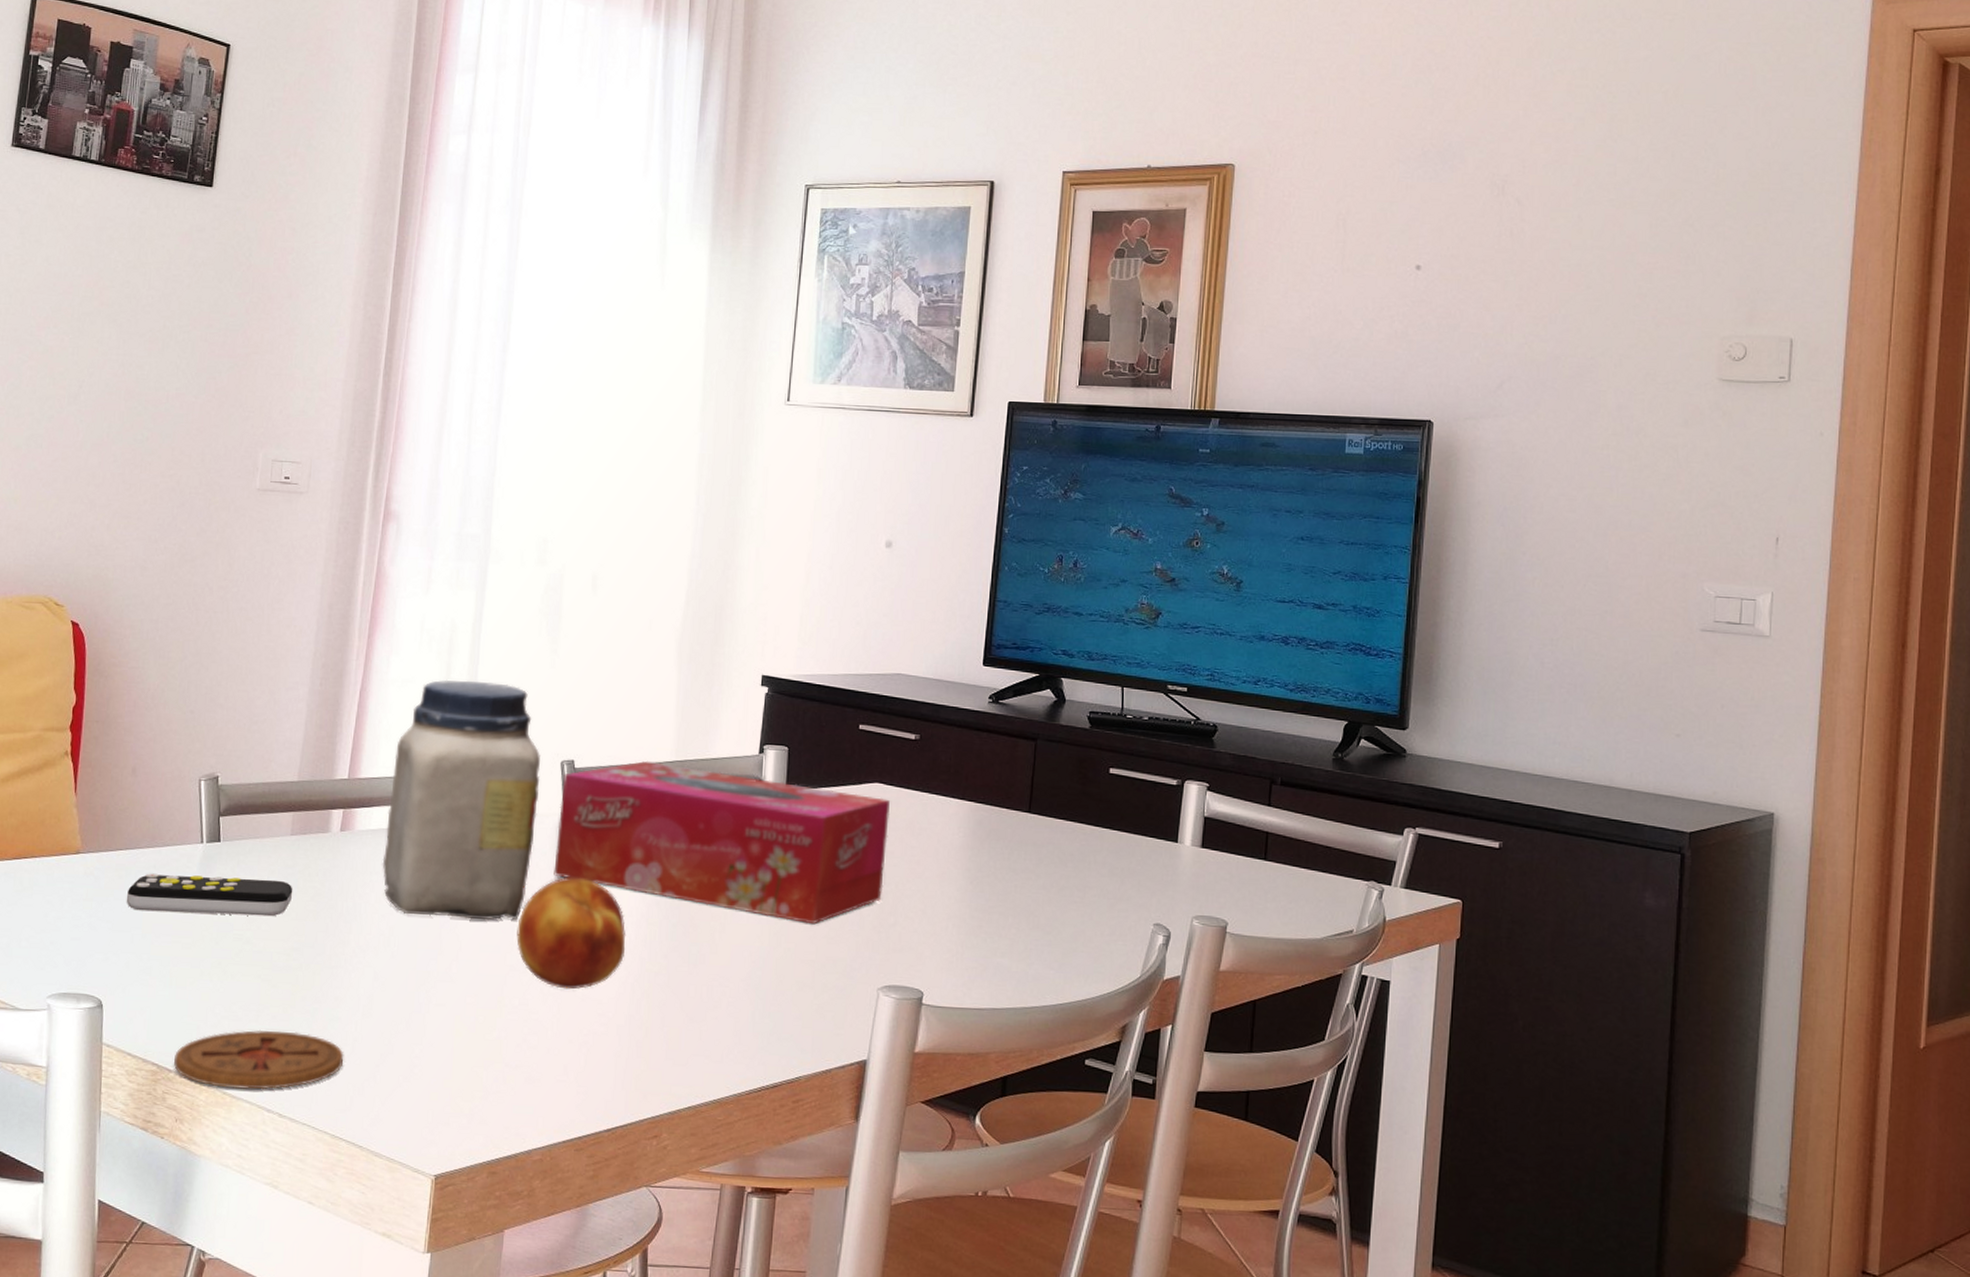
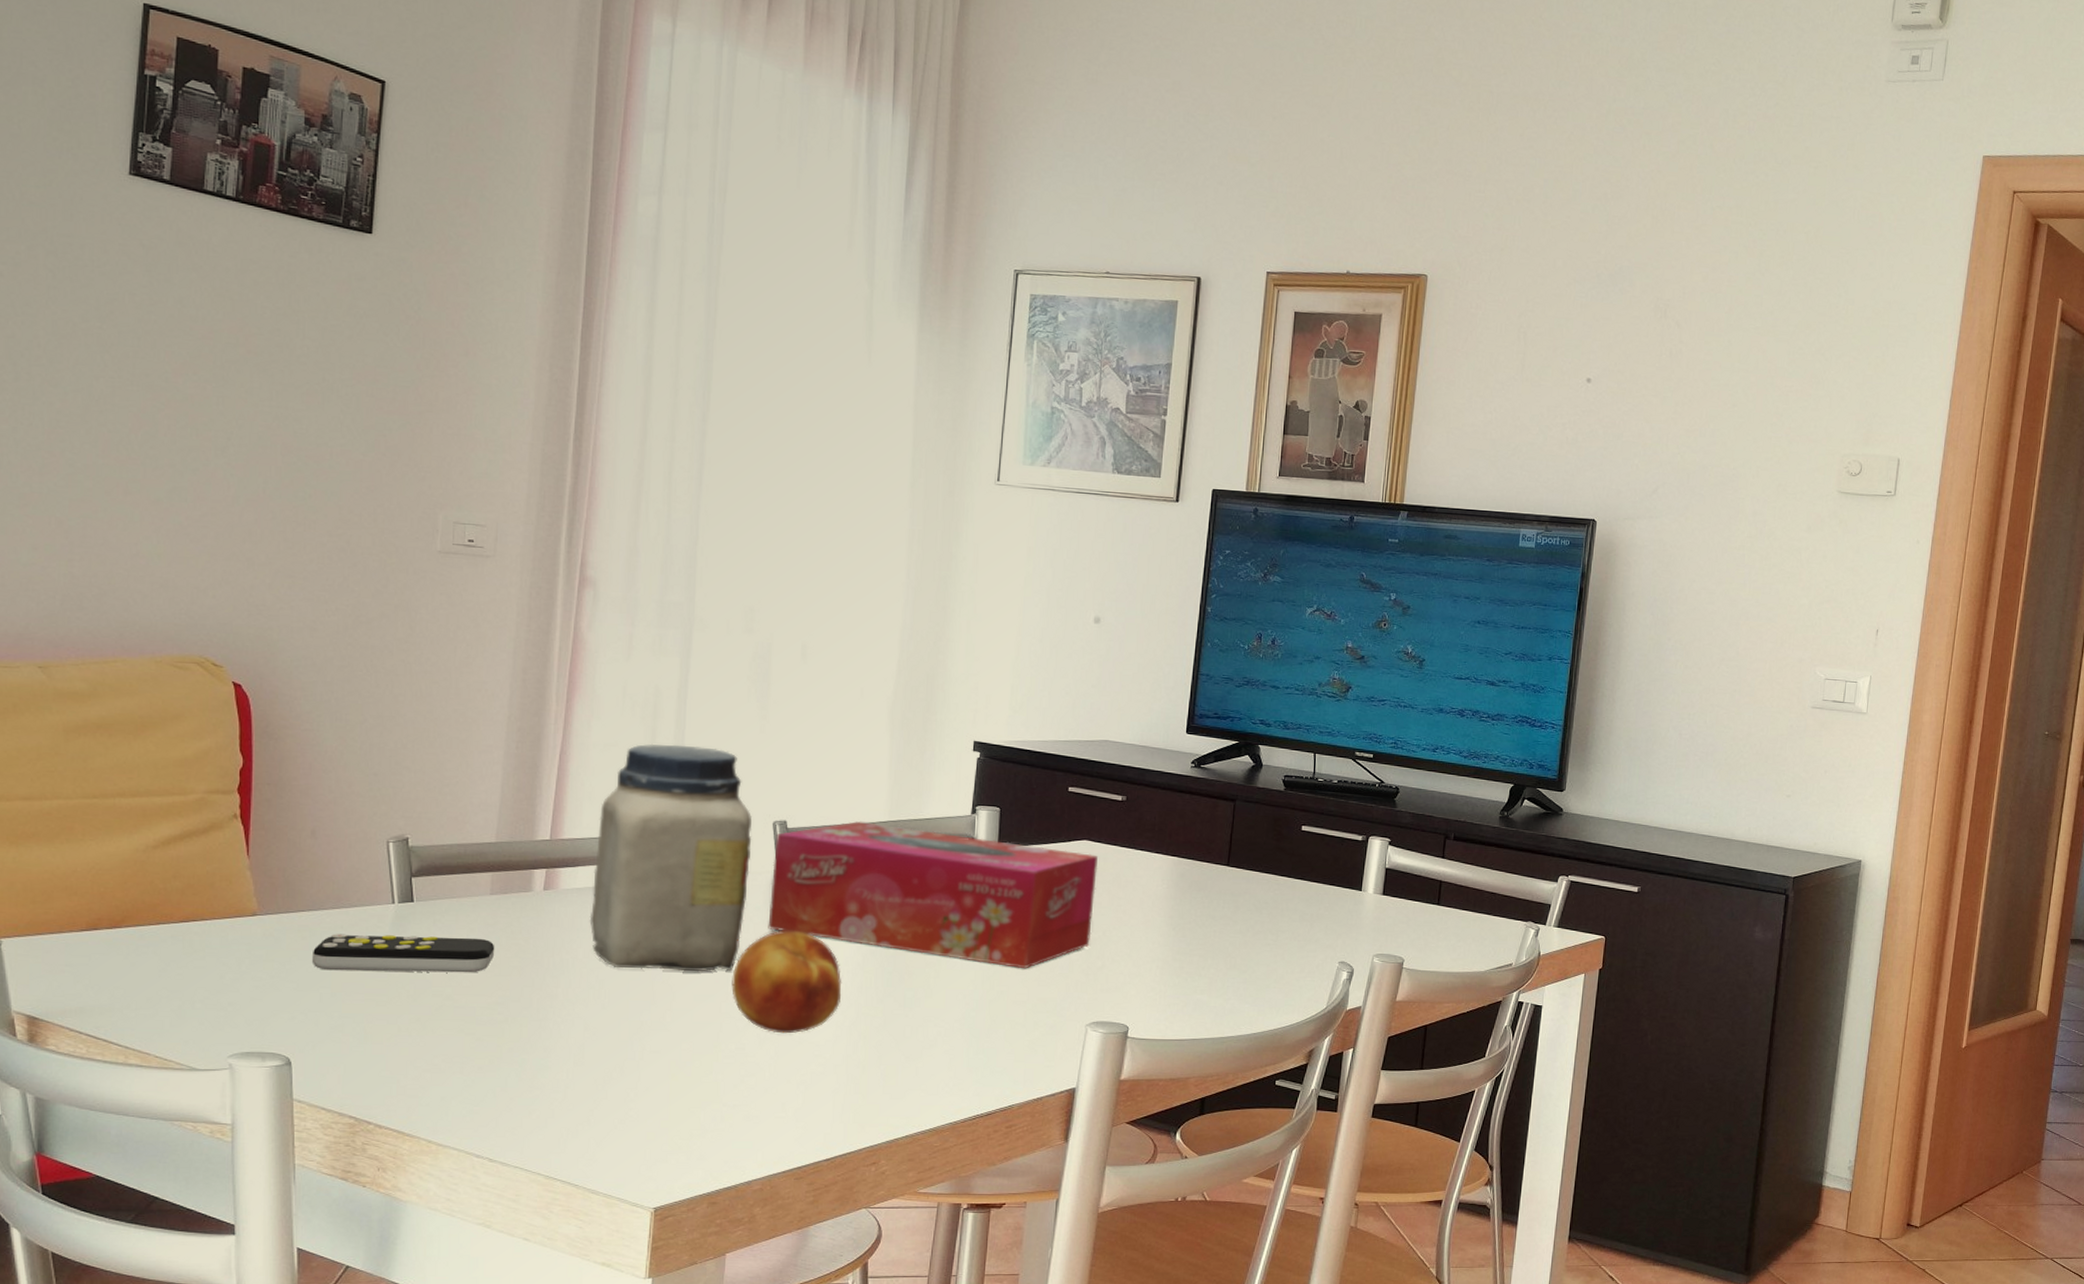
coaster: present [174,1029,344,1090] -> none [373,1081,556,1137]

